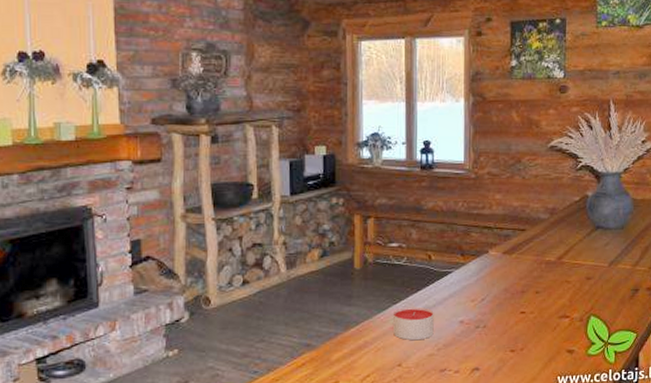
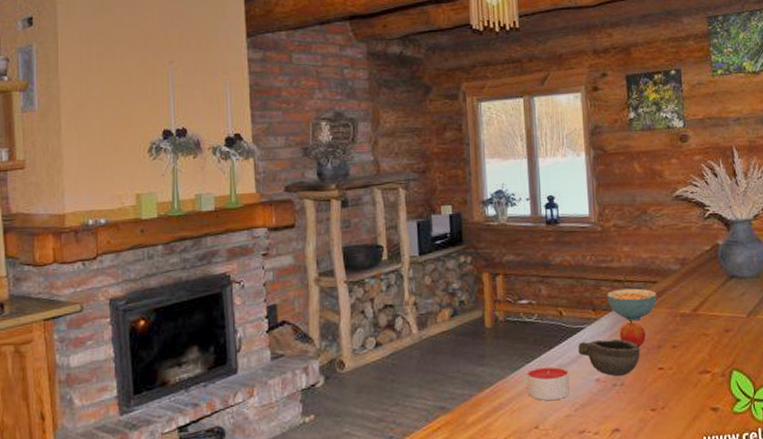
bowl: none [445,283,504,319] -> present [578,338,640,377]
cereal bowl: none [476,235,524,267] -> present [607,288,656,321]
fruit: none [485,264,510,292] -> present [619,318,646,348]

